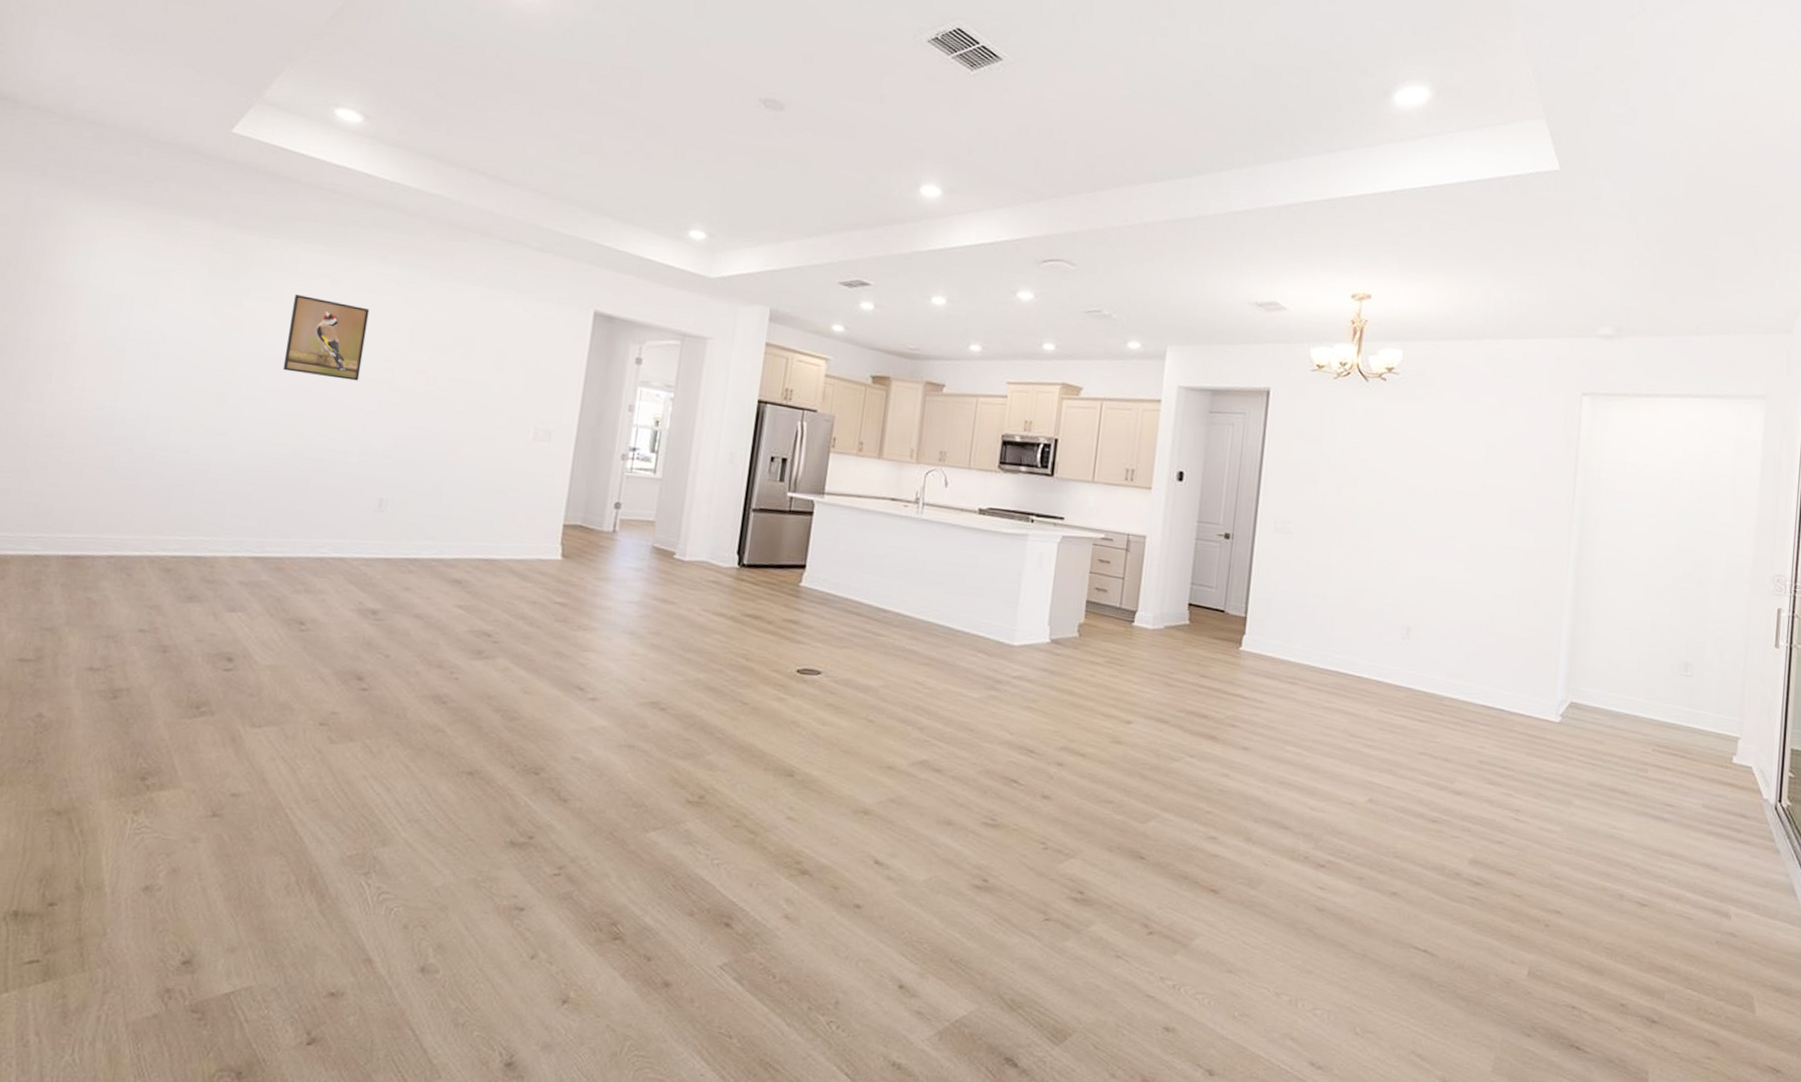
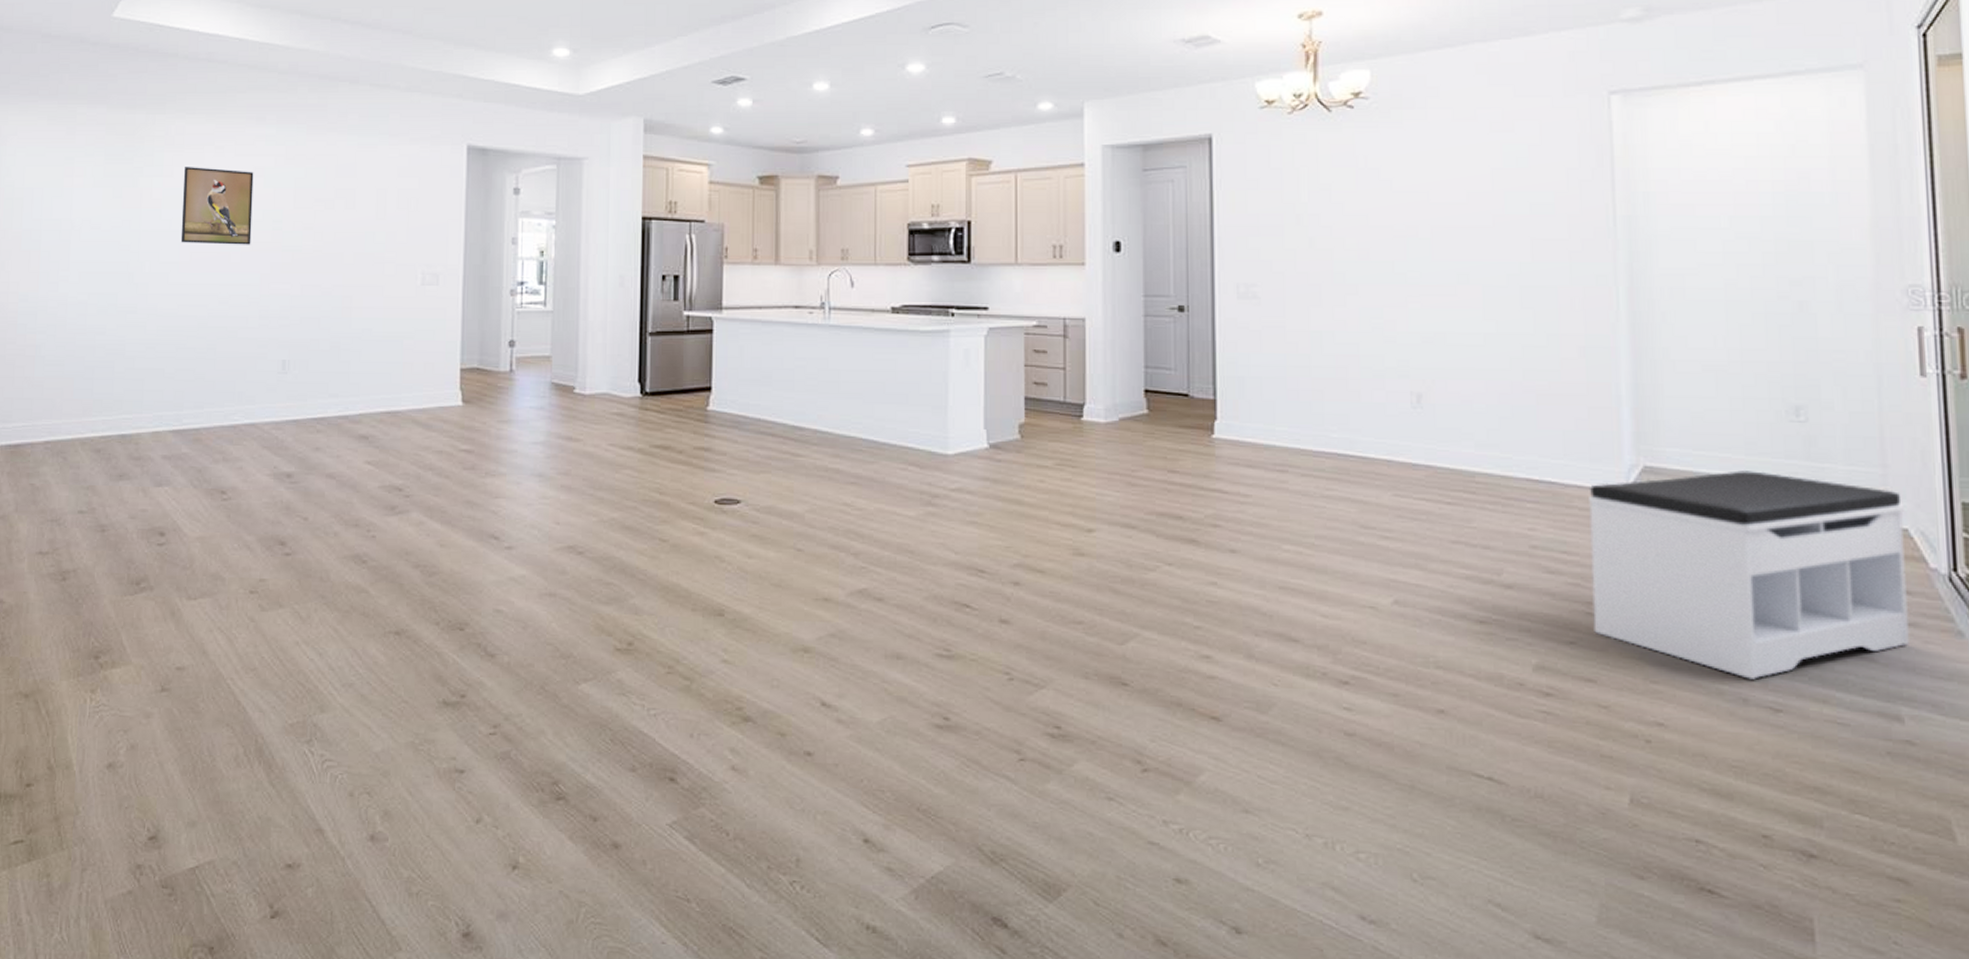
bench: none [1518,711,1751,880] -> present [1589,470,1911,680]

